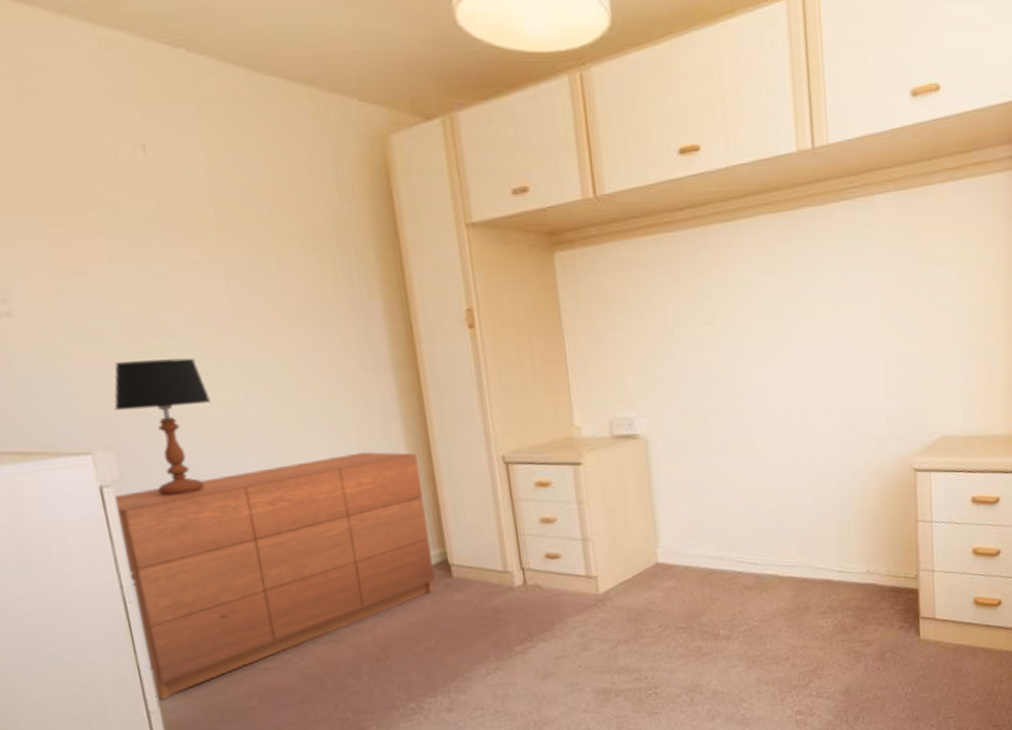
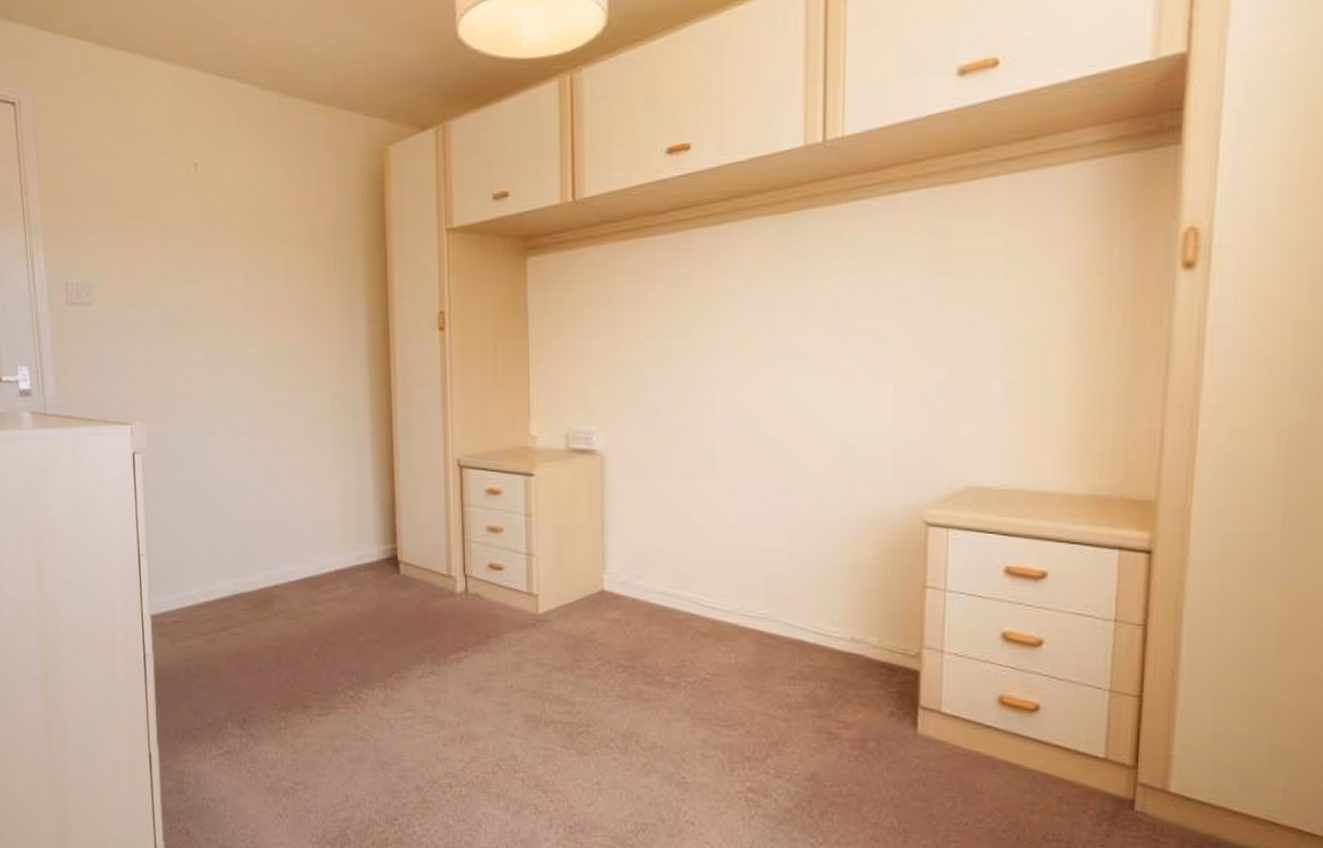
table lamp: present [114,358,211,496] -> none [150,347,220,466]
dresser: present [114,451,436,699] -> none [142,443,384,645]

